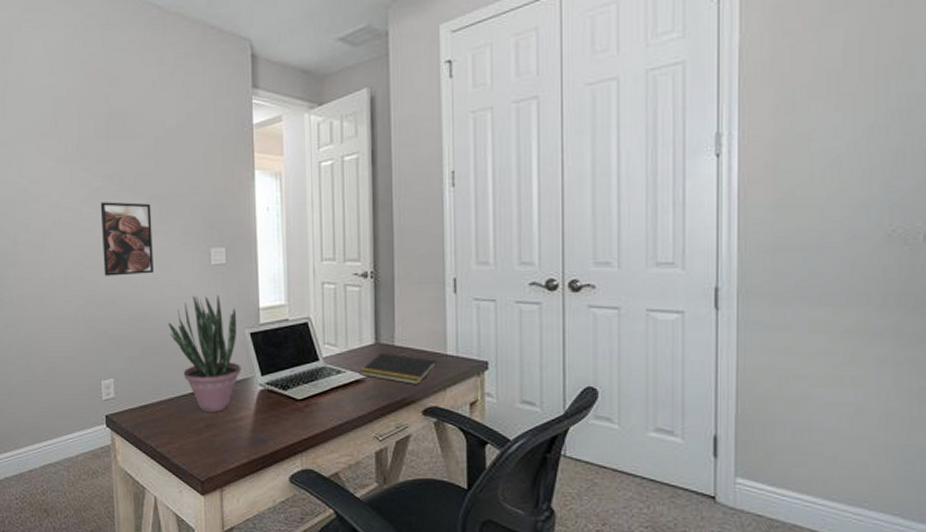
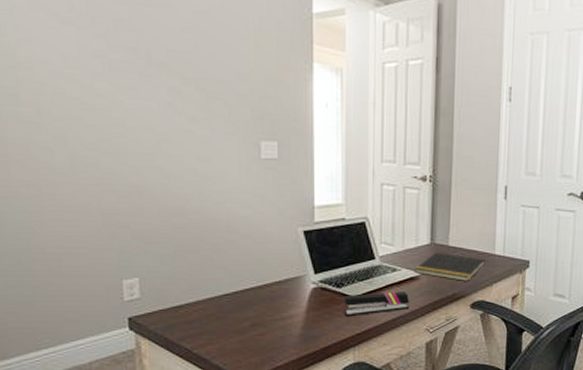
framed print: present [100,202,153,276] -> none [120,78,191,165]
potted plant: present [167,295,241,413] -> none [207,190,293,312]
stapler: none [290,395,355,421] -> present [344,292,409,317]

